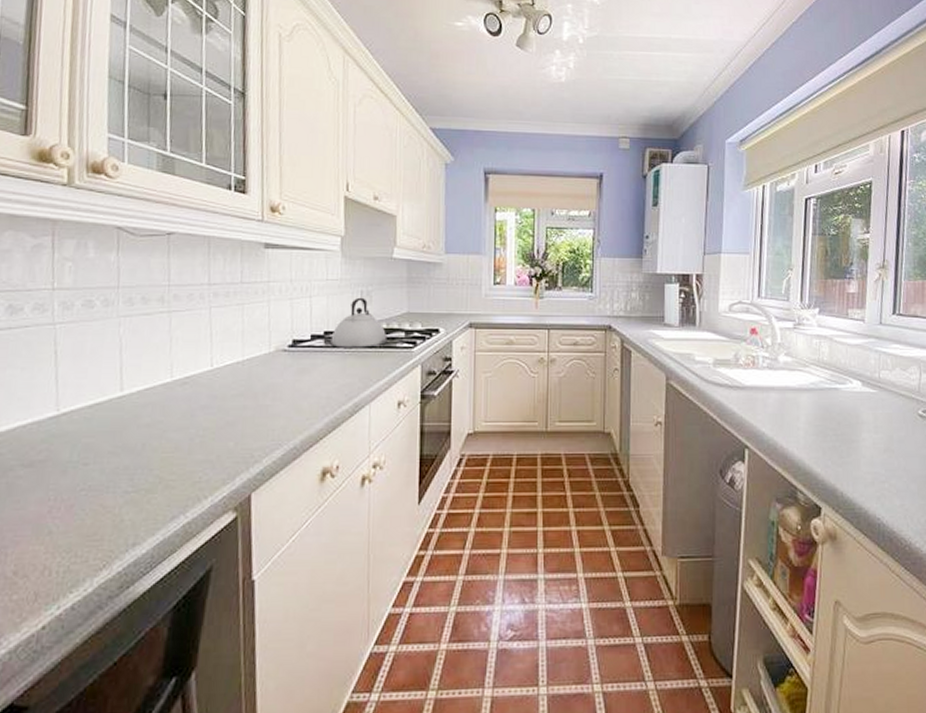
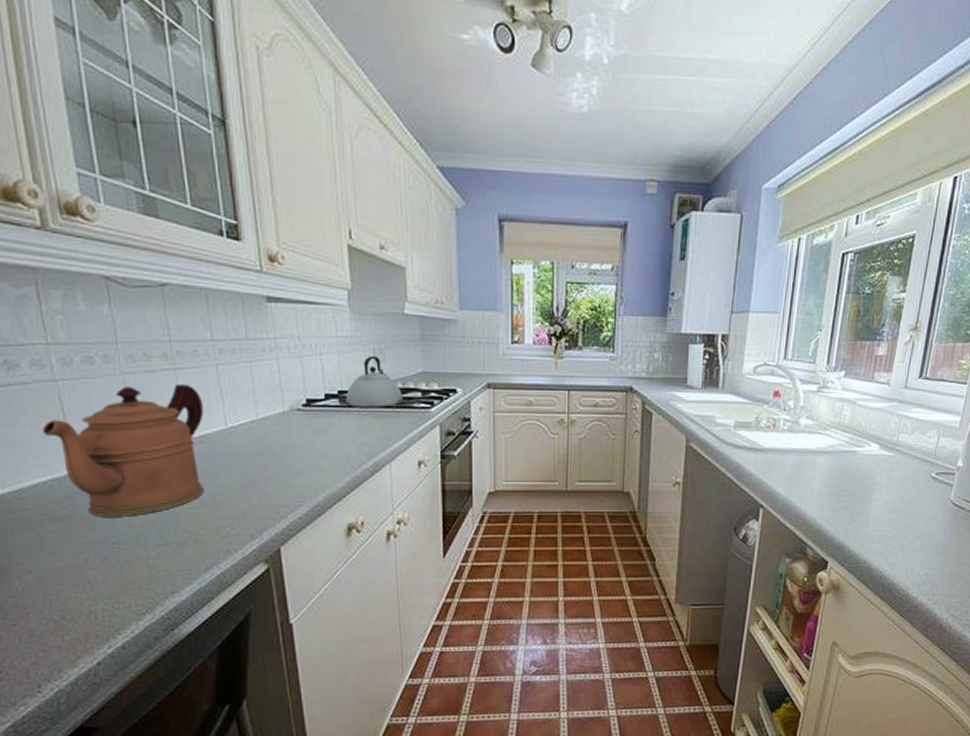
coffeepot: none [32,327,193,462] -> present [42,385,205,517]

